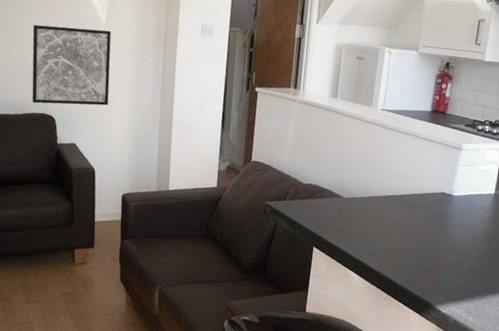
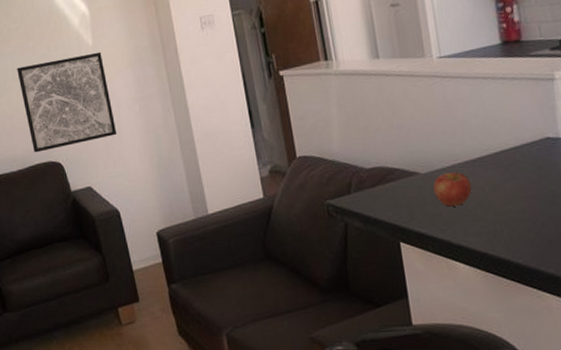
apple: none [349,201,379,229] -> present [433,171,472,207]

